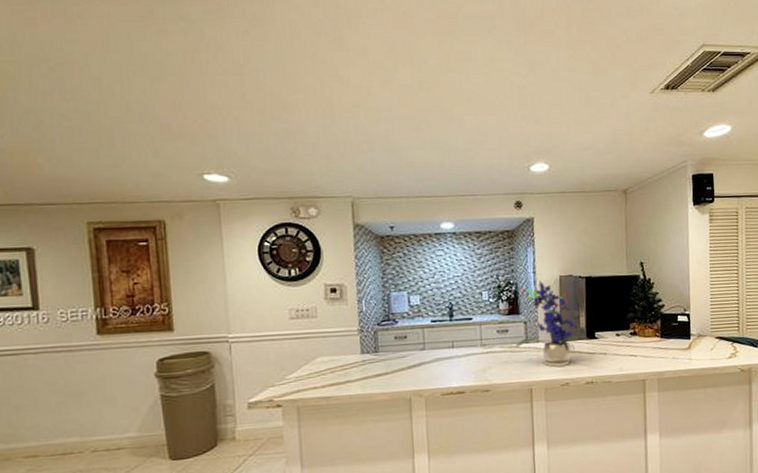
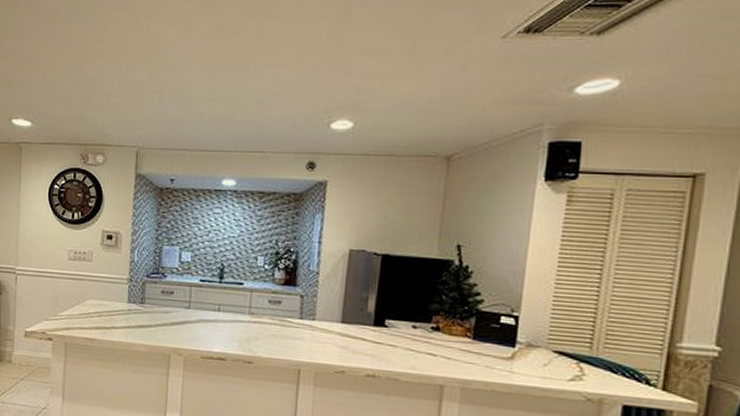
flower arrangement: present [515,281,591,367] -> none [287,253,379,351]

